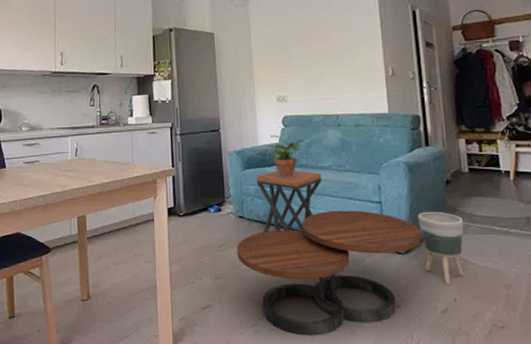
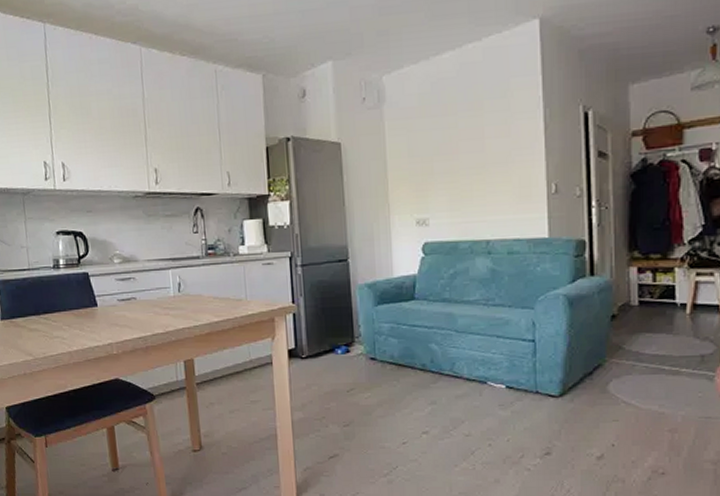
coffee table: present [236,210,422,336] -> none [367,349,580,485]
stool: present [256,170,322,233] -> none [390,305,468,376]
potted plant: present [267,135,306,179] -> none [404,265,450,315]
planter: present [418,211,465,285] -> none [577,349,629,430]

